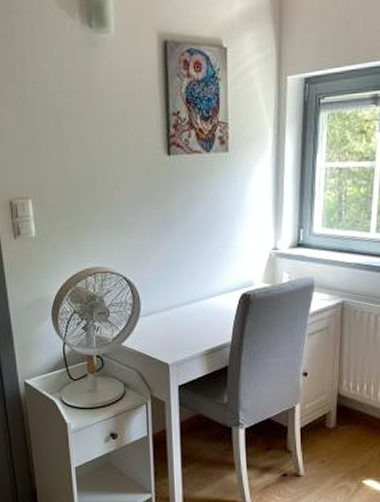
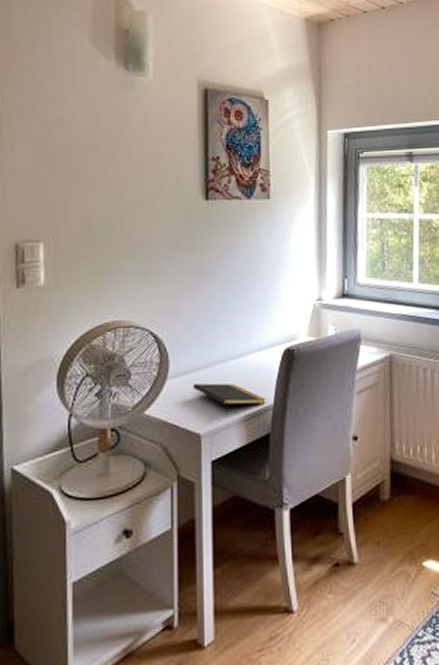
notepad: none [161,321,224,349] -> present [193,383,266,415]

